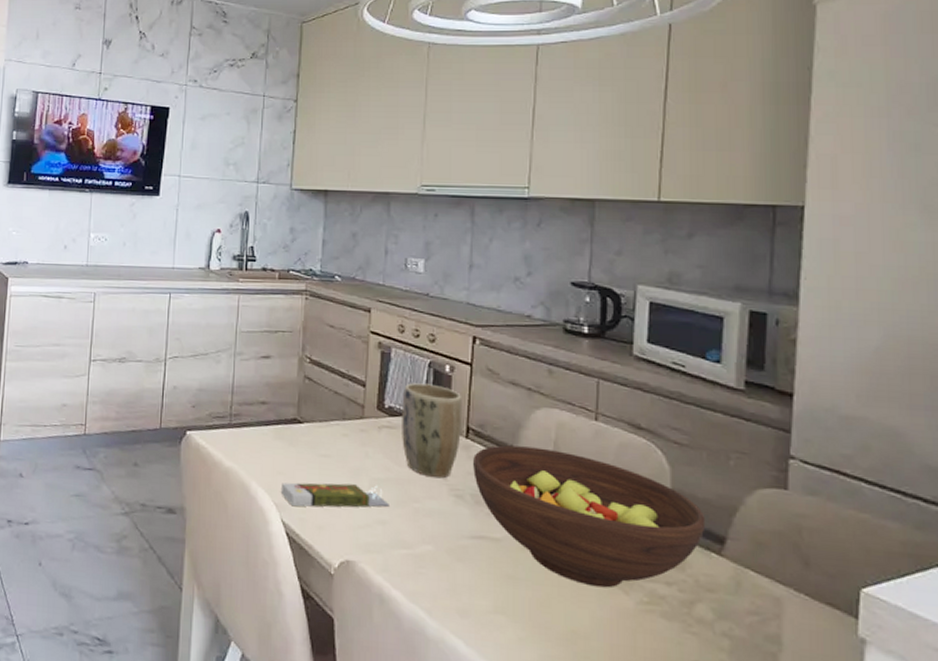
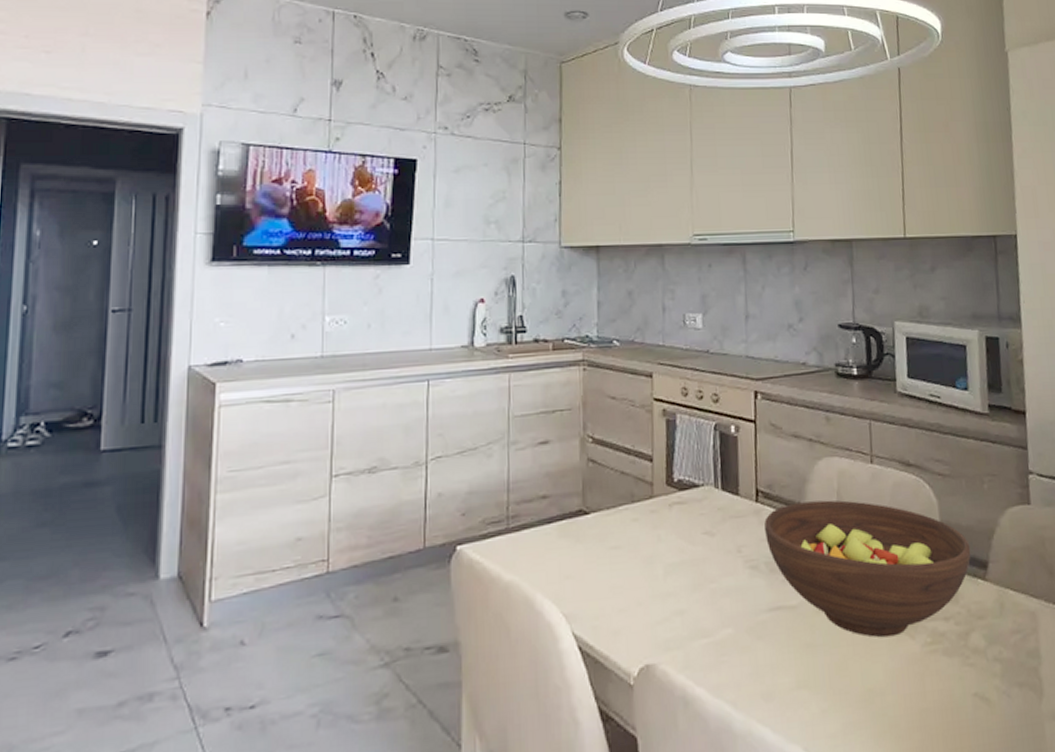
matchbox: present [280,482,389,508] -> none [569,571,686,614]
plant pot: present [402,383,463,479] -> none [691,448,751,552]

